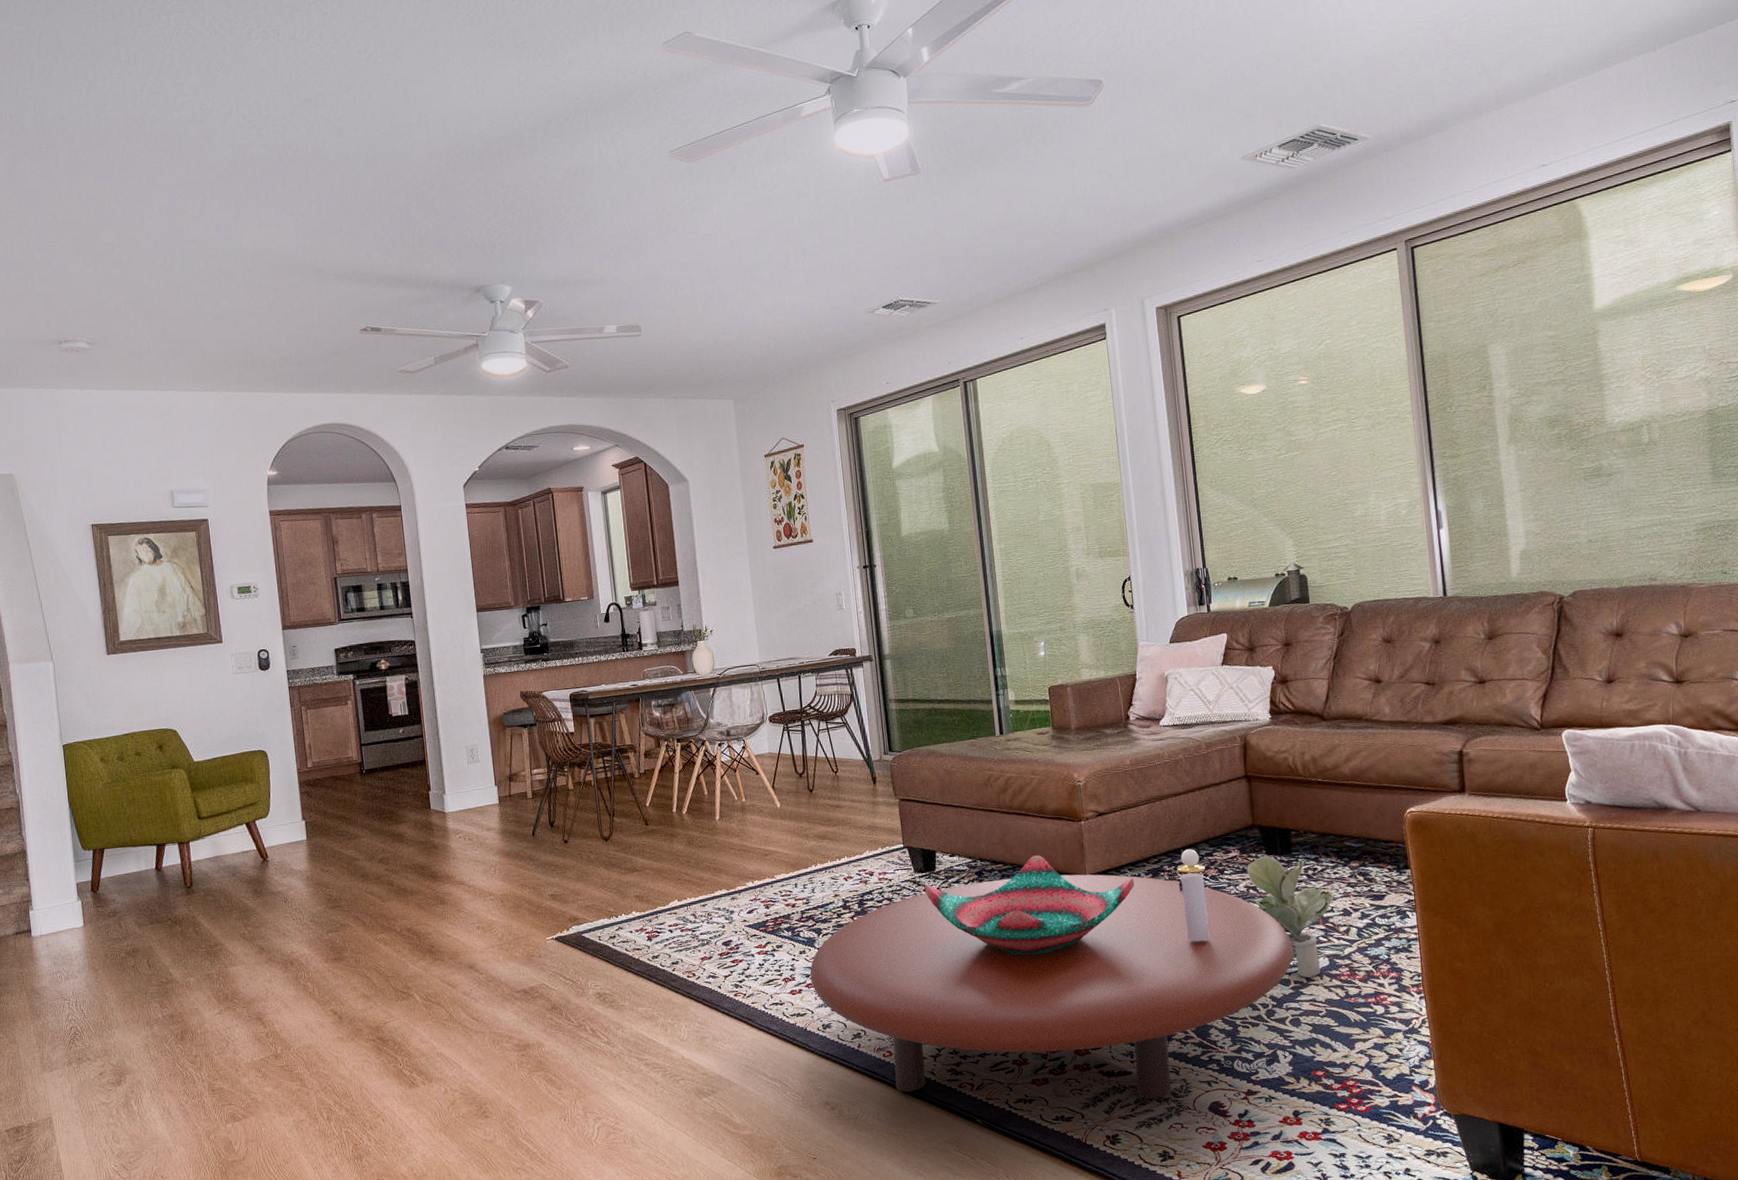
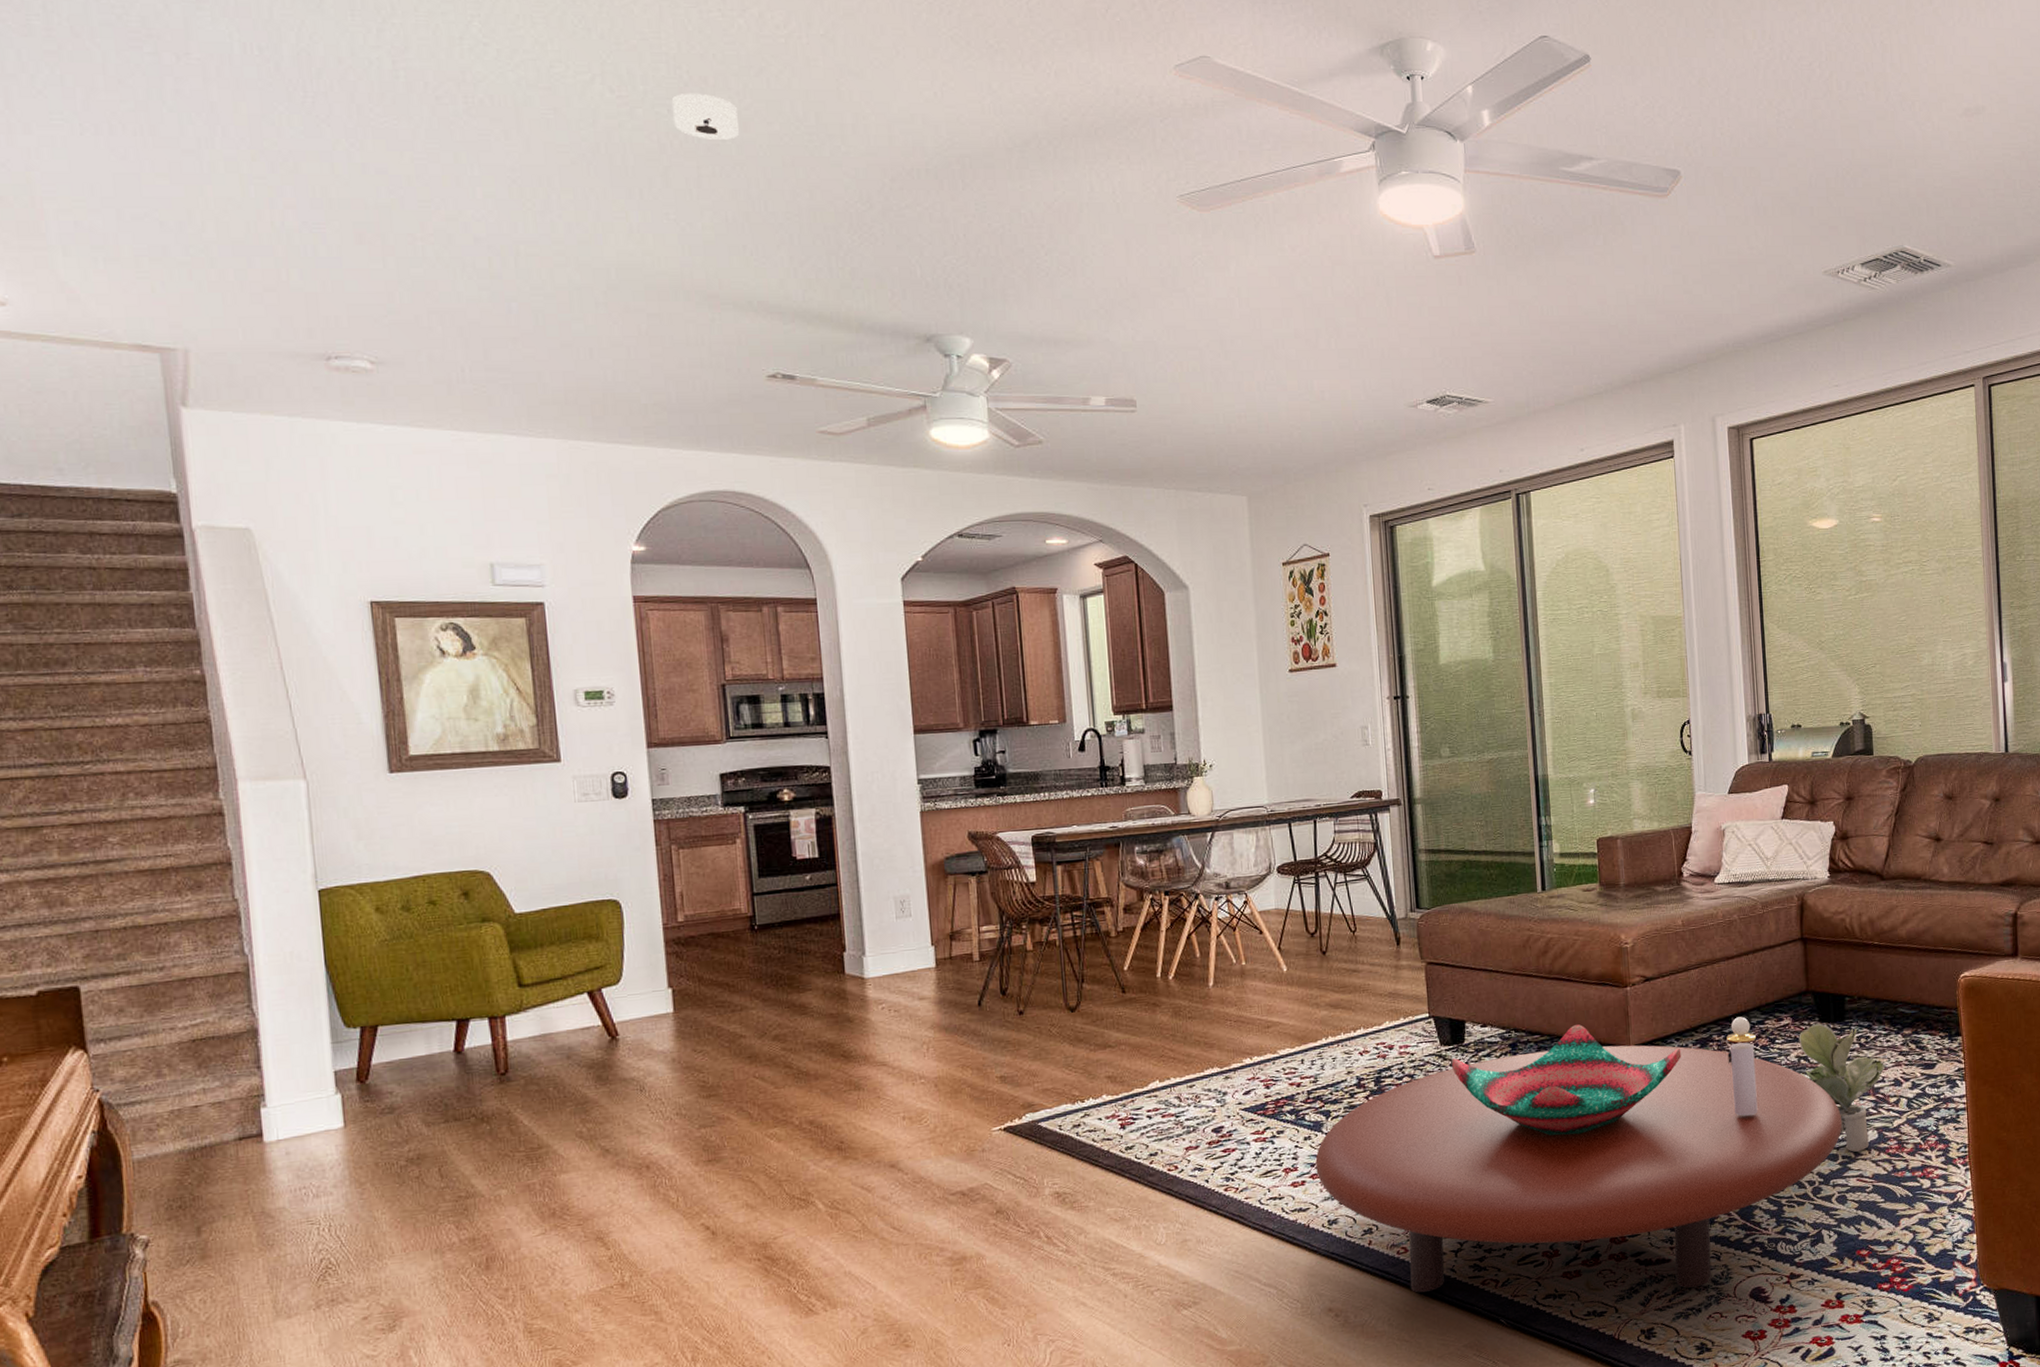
smoke detector: none [287,112,334,147] -> present [672,93,739,140]

